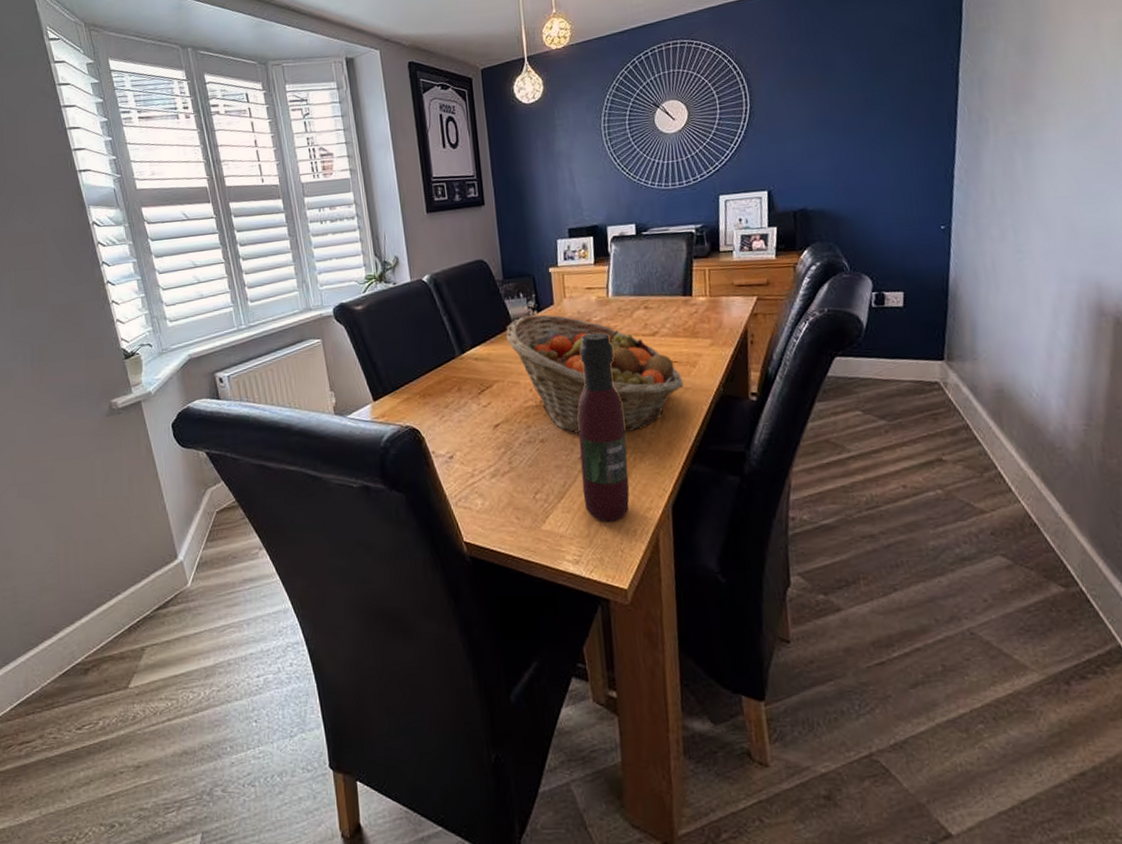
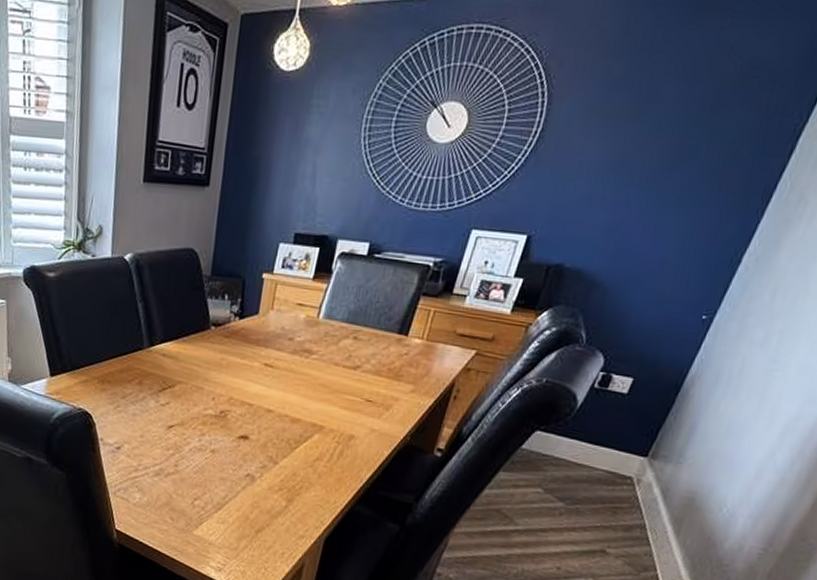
fruit basket: present [506,314,684,433] -> none [200,320,372,461]
wine bottle: present [578,332,630,522] -> none [240,352,309,541]

